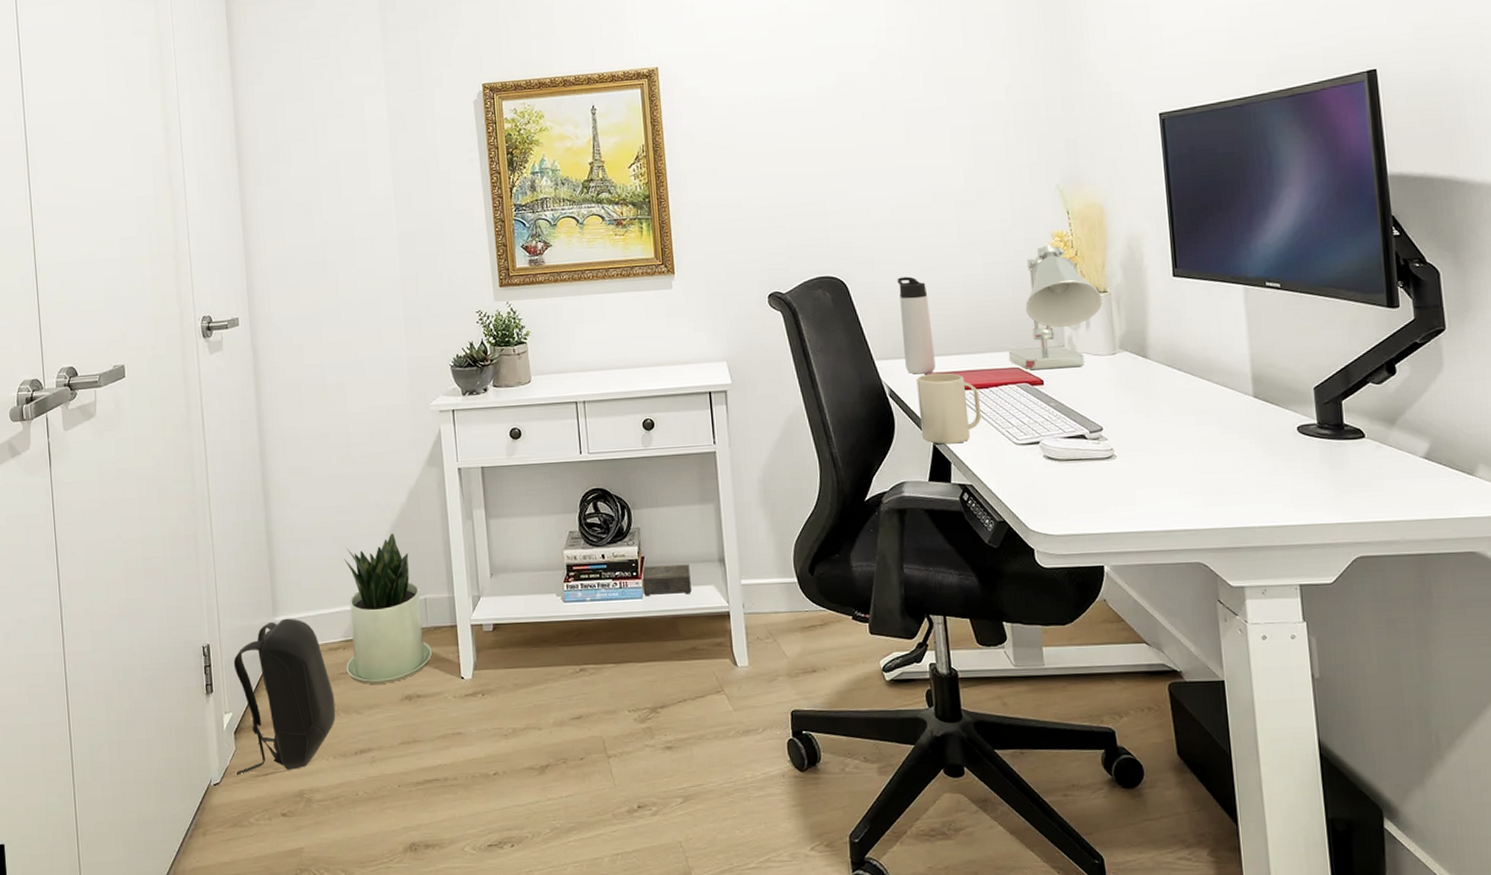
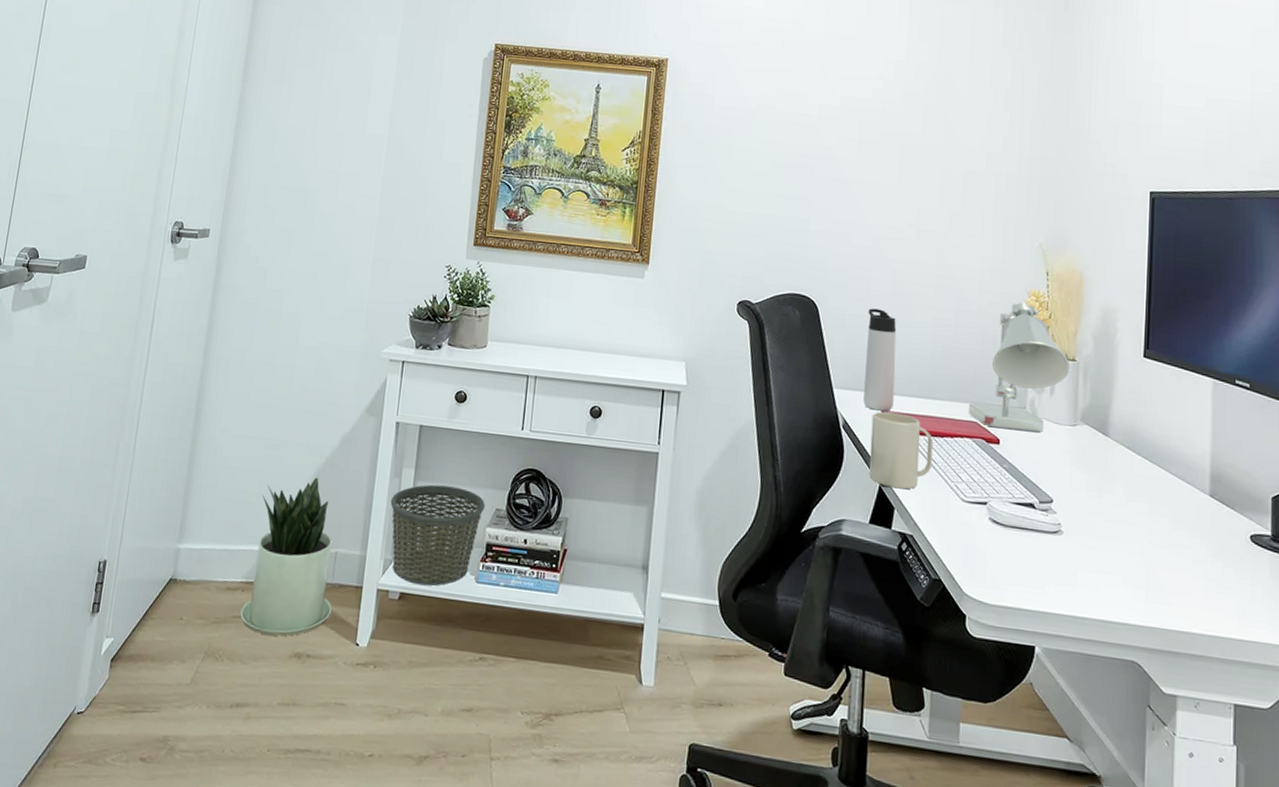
backpack: present [233,618,336,776] -> none [102,547,223,712]
basket: none [467,518,558,614] -> present [390,484,485,586]
decorative box: present [642,564,692,597] -> none [559,560,612,598]

